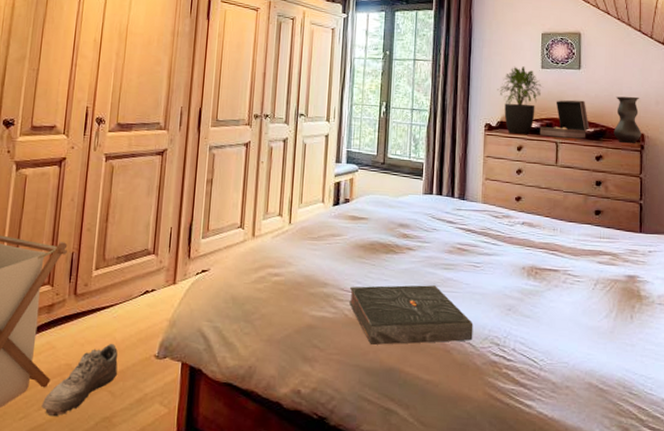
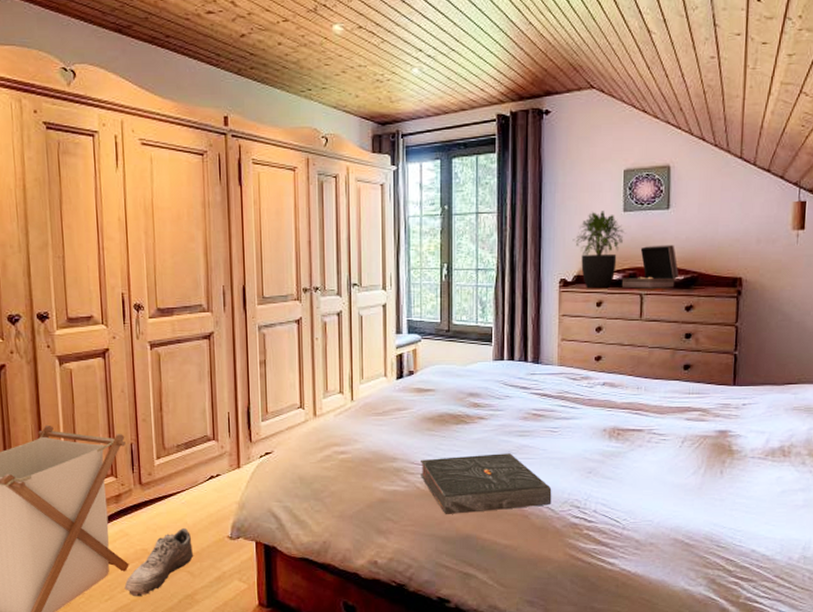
vase: present [613,96,642,144] -> none [706,236,739,290]

